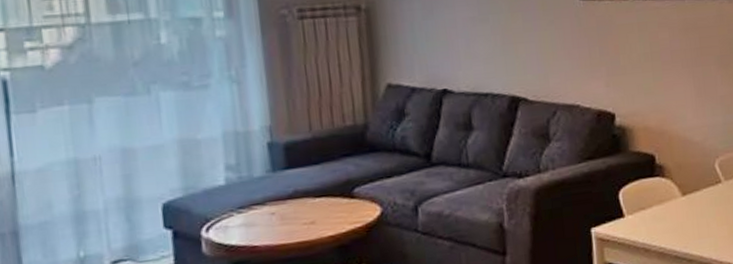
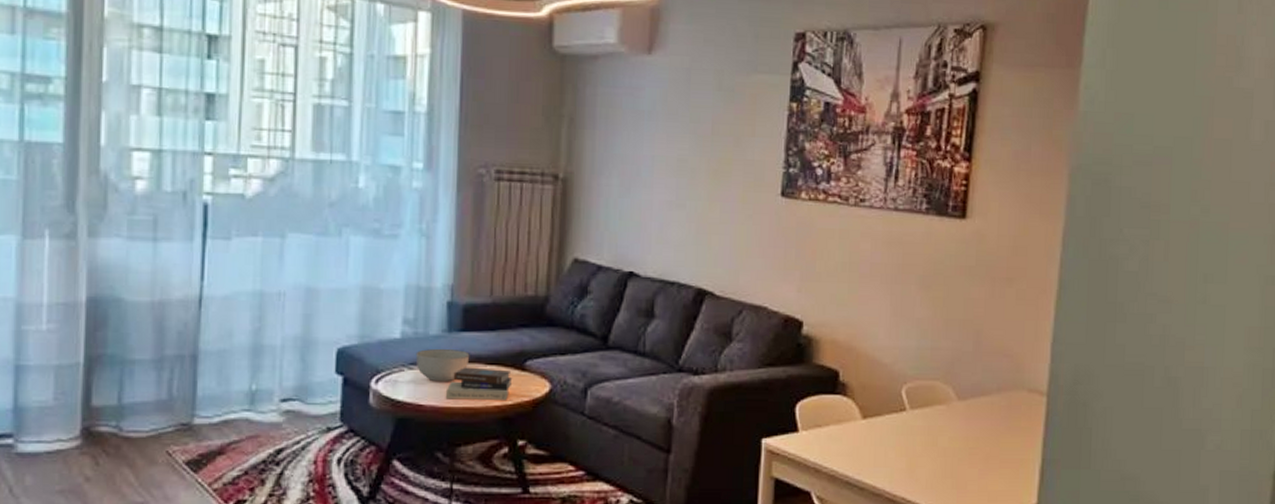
bowl: none [243,187,298,222] -> present [415,348,470,382]
books: none [278,200,344,237] -> present [445,367,513,402]

